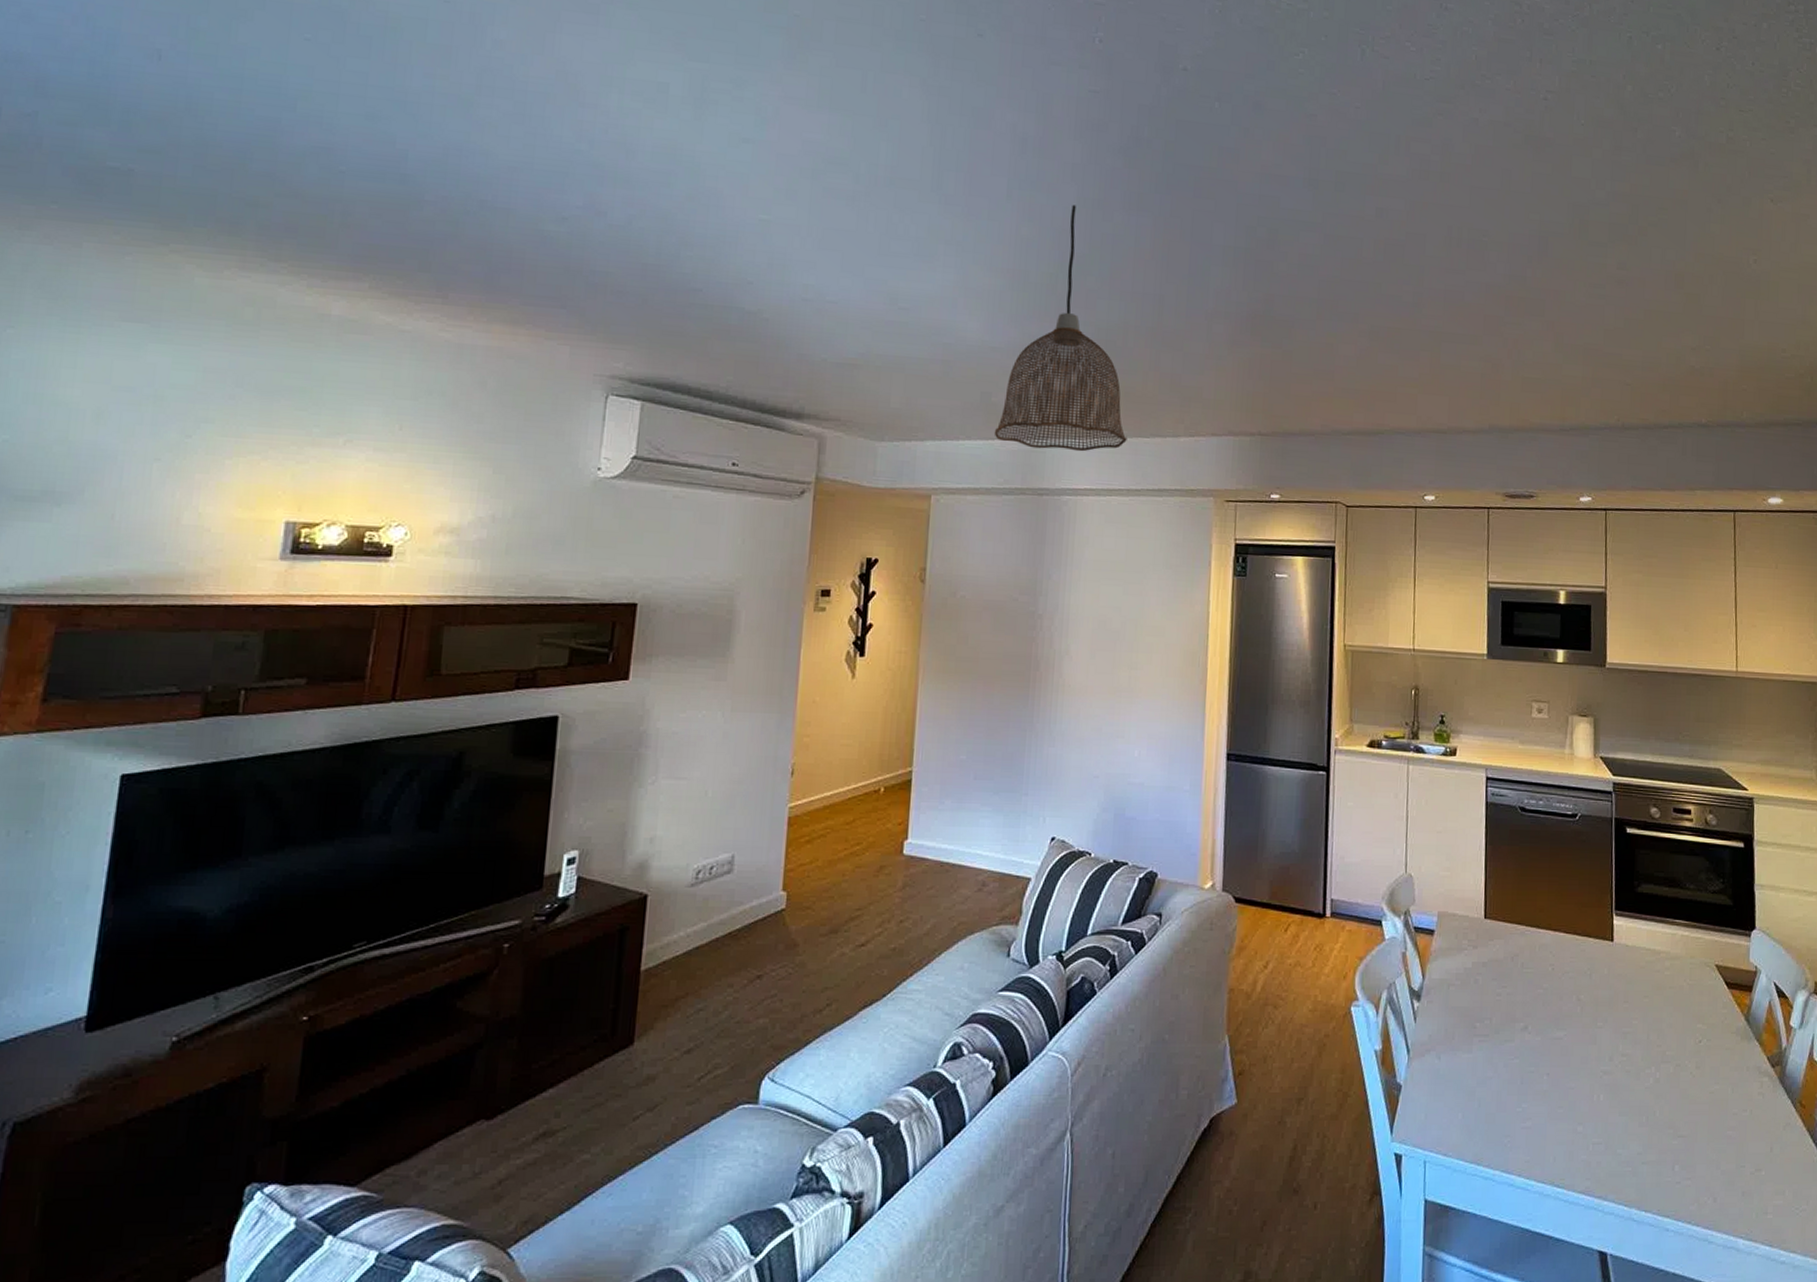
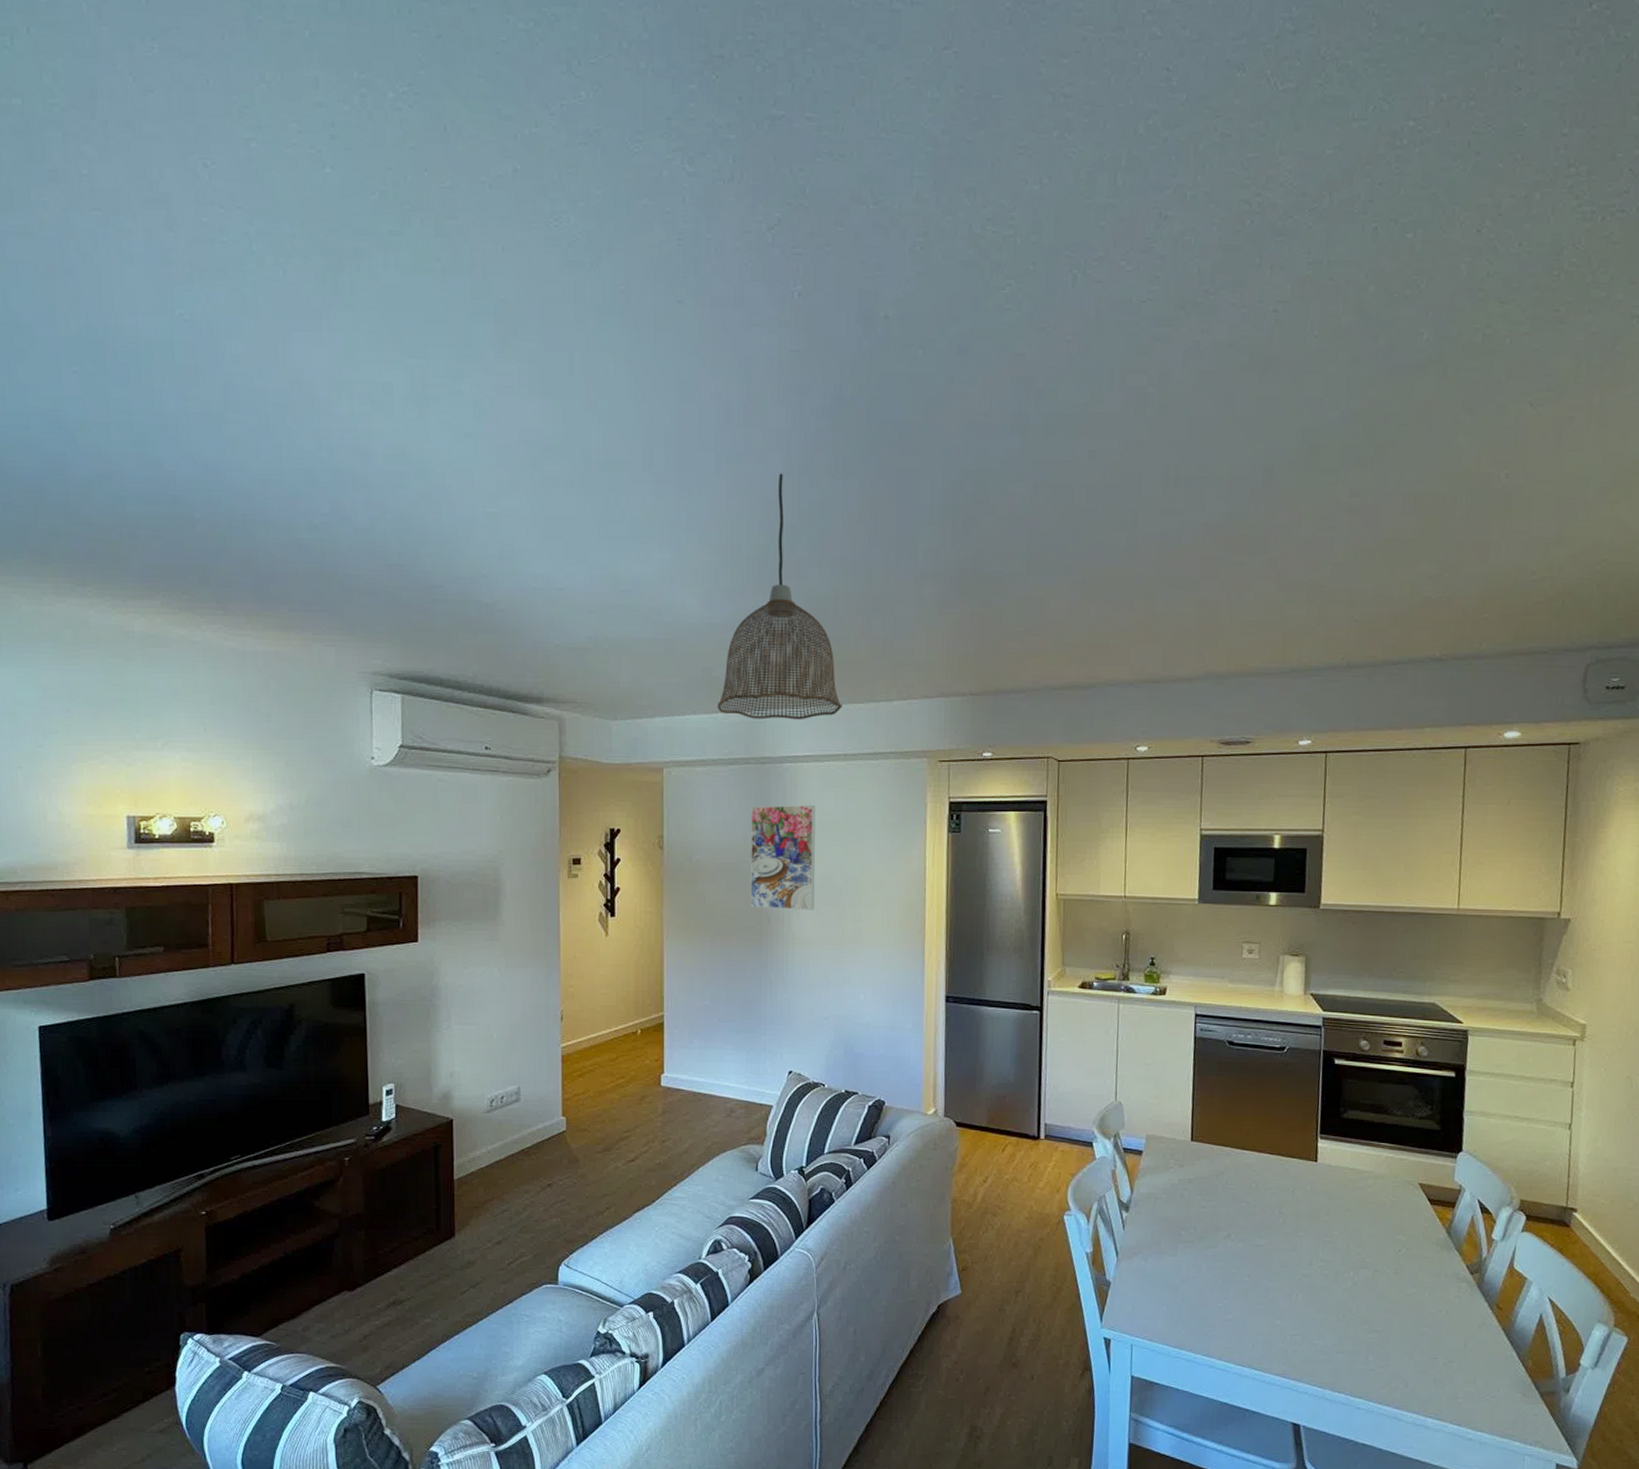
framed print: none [1018,539,1095,655] -> present [750,804,816,910]

